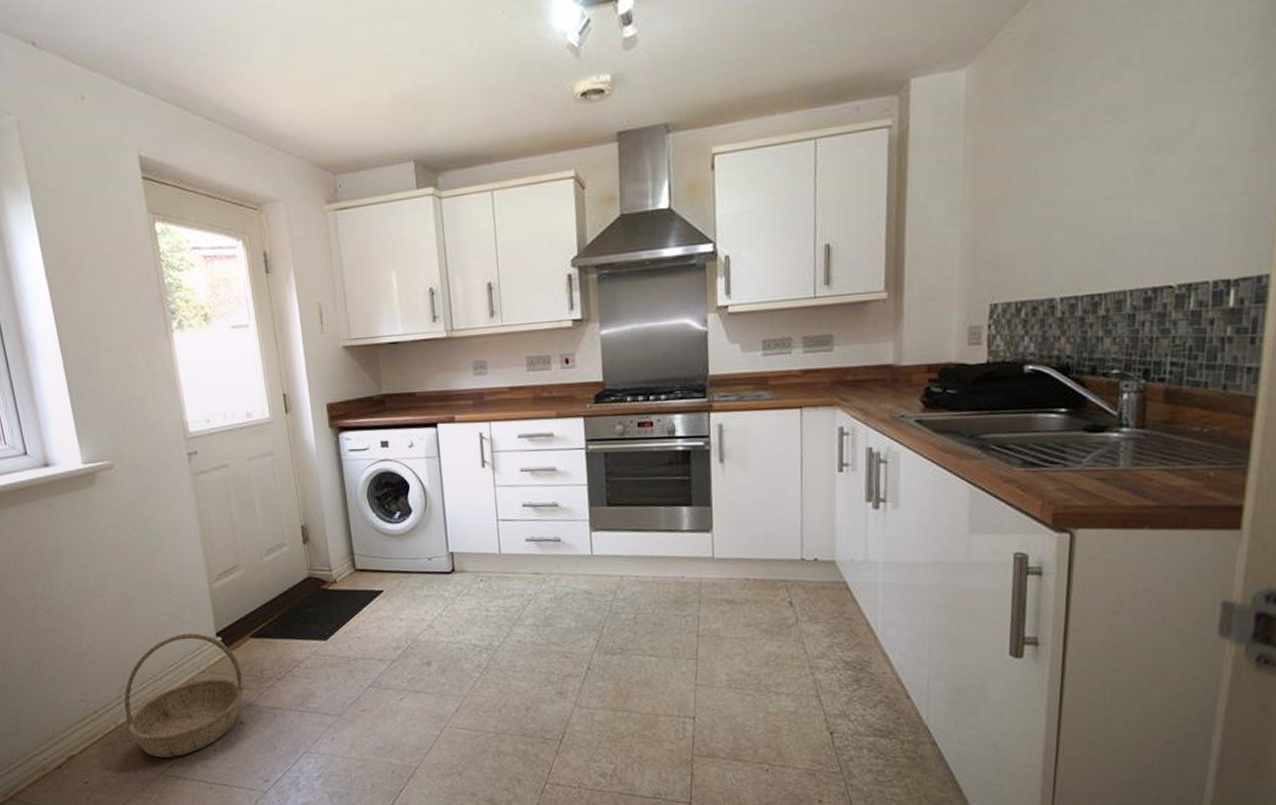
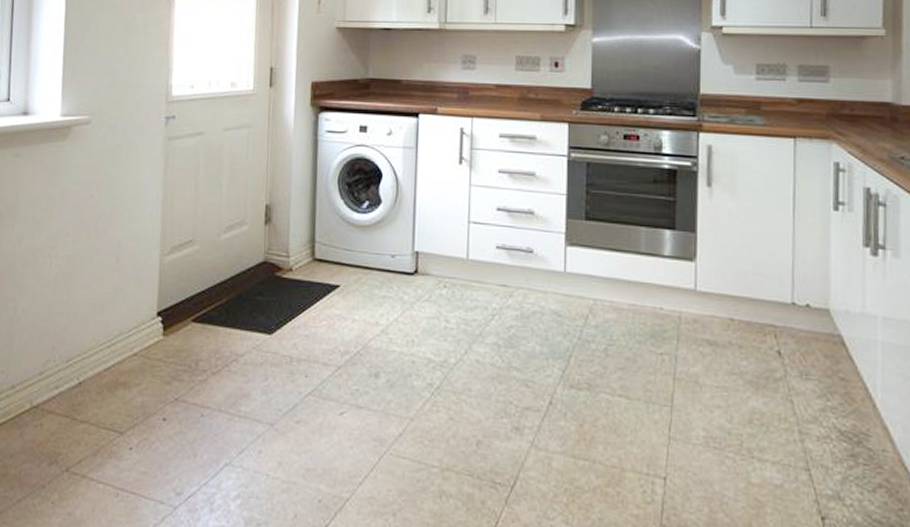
basket: present [124,633,244,758] -> none [42,308,176,452]

